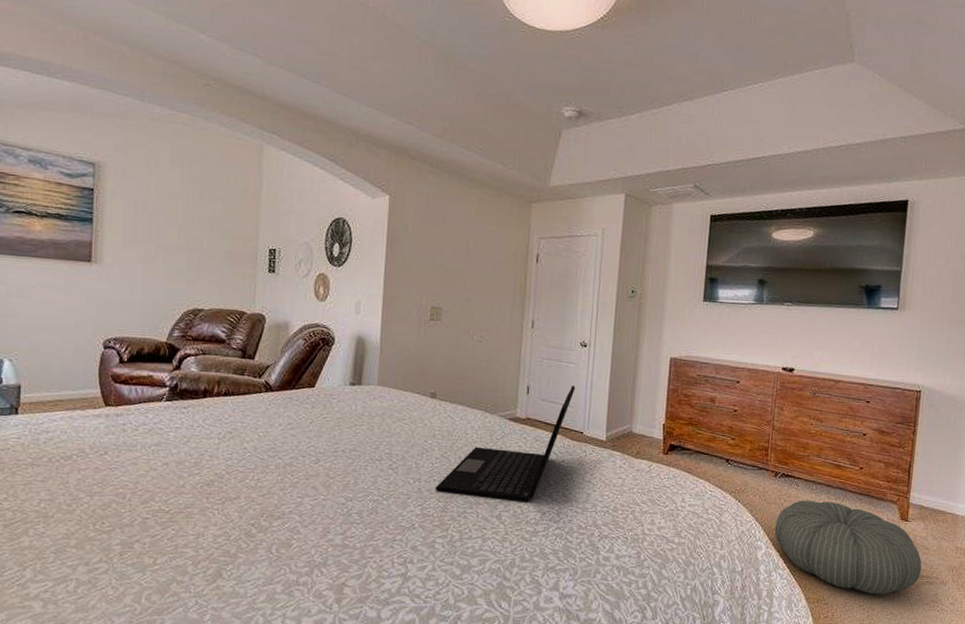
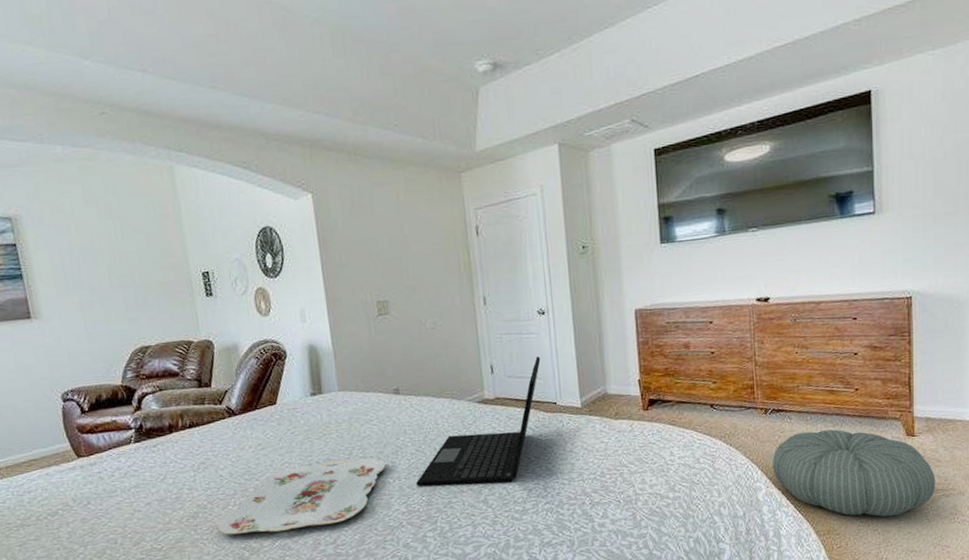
serving tray: none [231,451,409,515] -> present [218,458,386,535]

